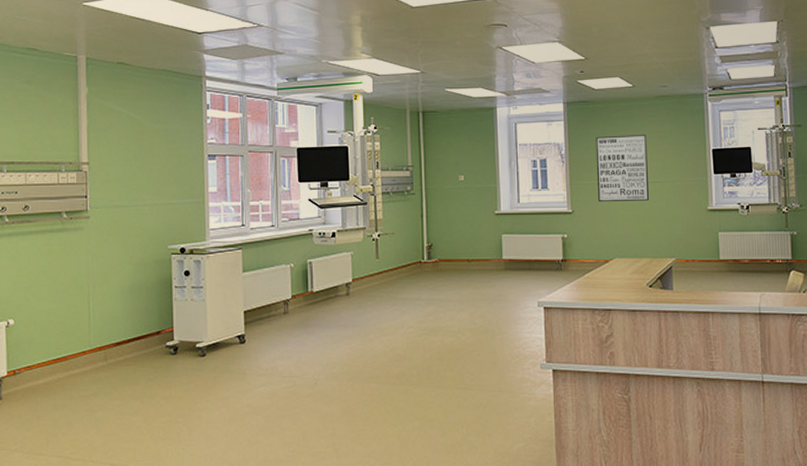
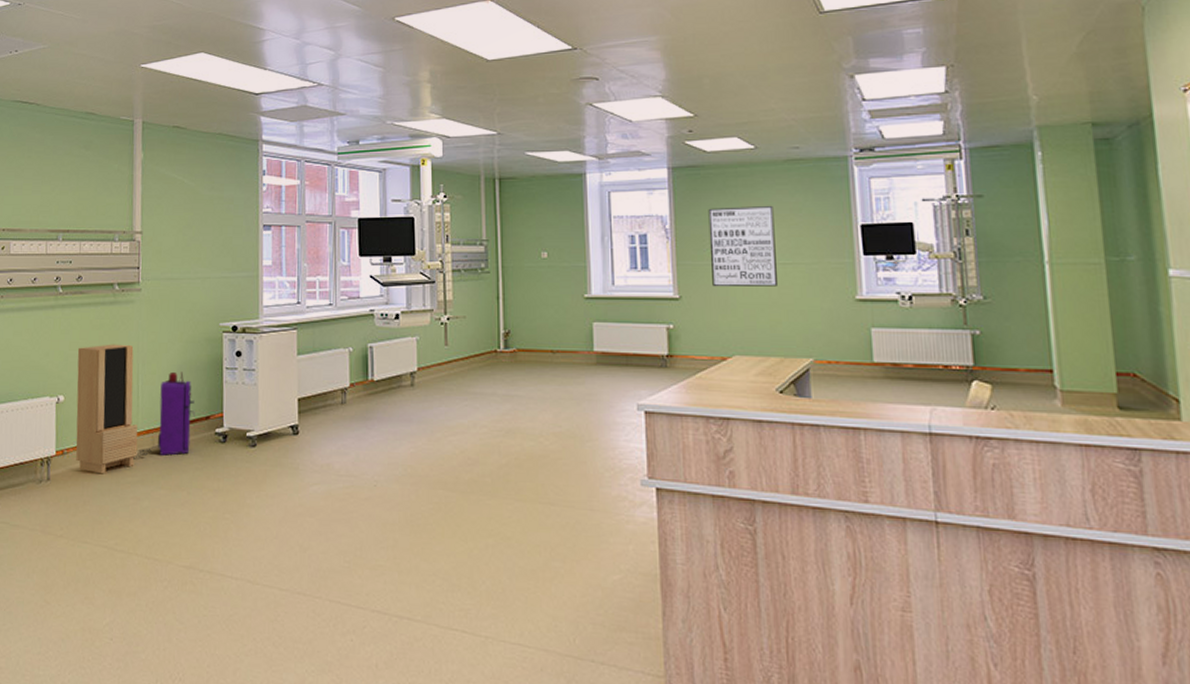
storage cabinet: none [26,269,91,391] -> present [76,344,138,474]
air purifier: none [86,292,146,375] -> present [133,371,195,459]

